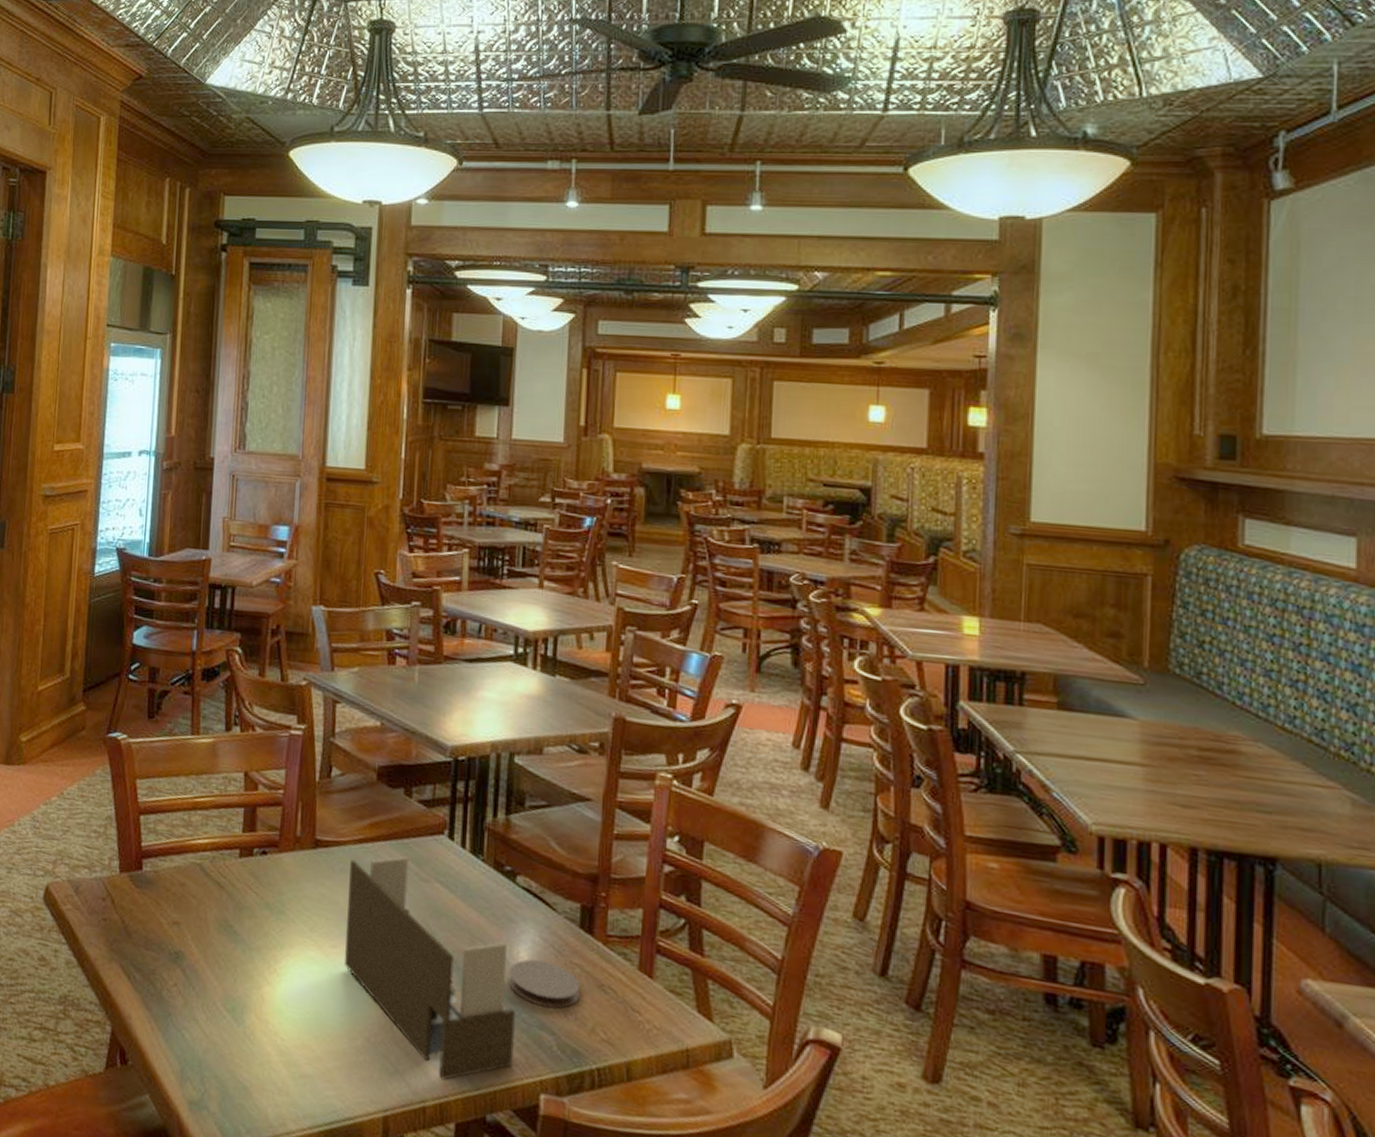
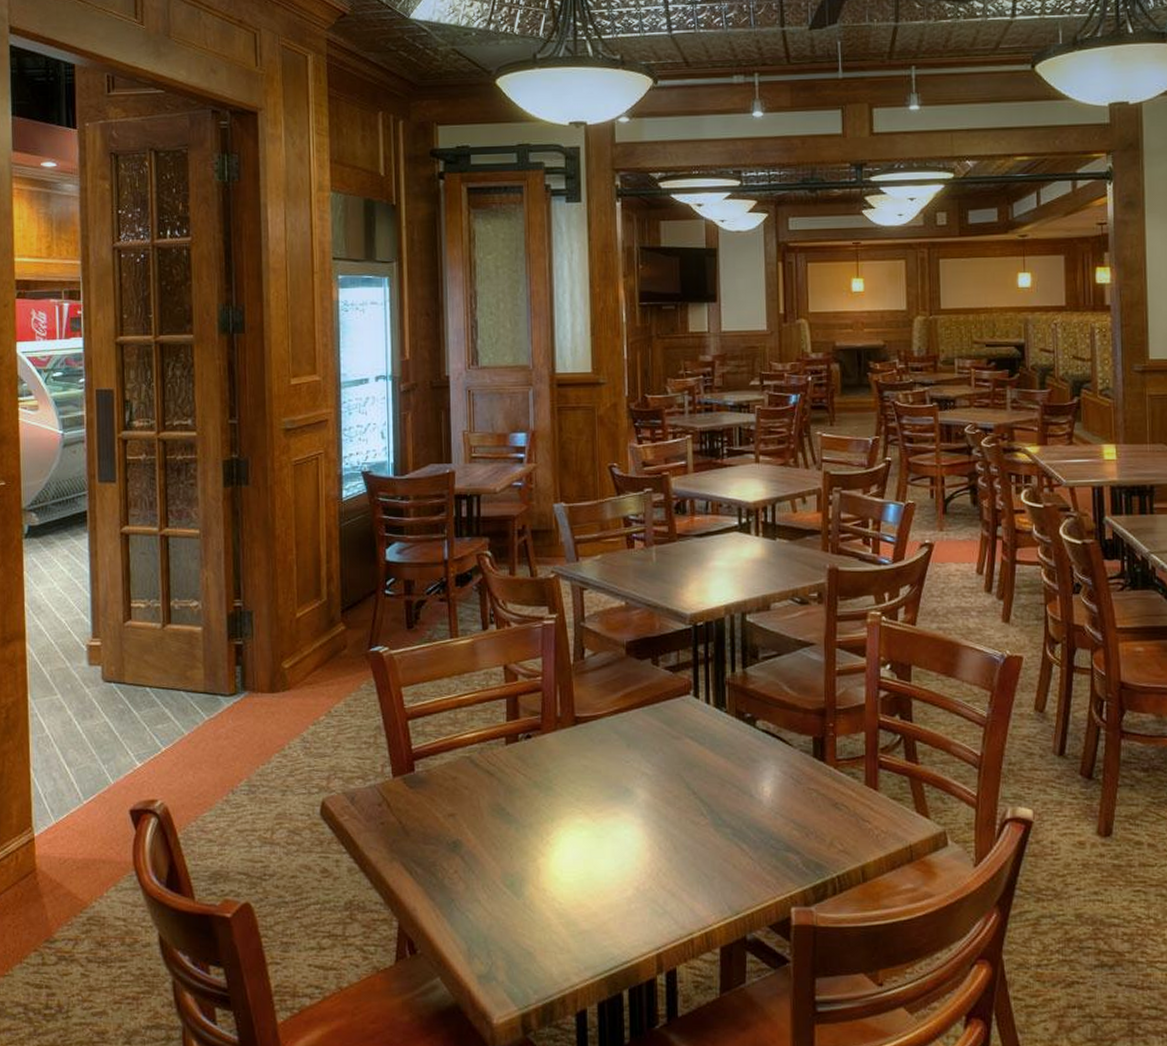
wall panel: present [345,856,517,1080] -> none [608,719,767,912]
coaster: present [509,959,579,1009] -> none [757,792,817,832]

